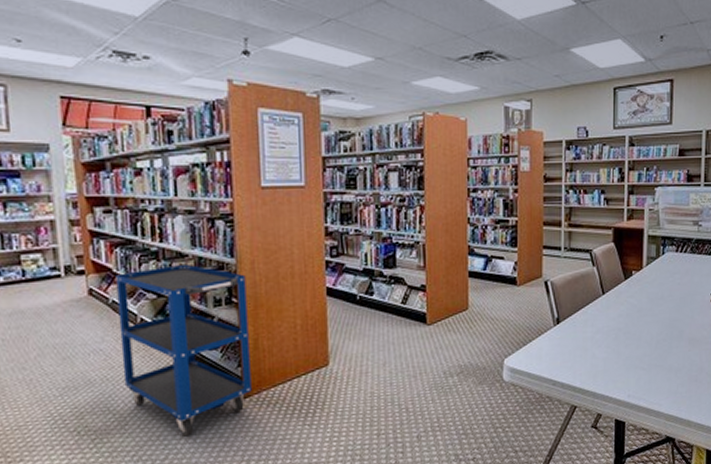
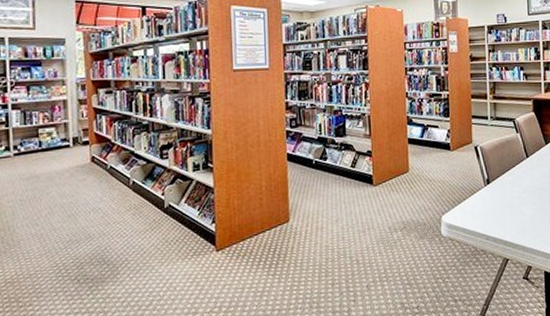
utility cart: present [115,263,252,437] -> none [113,134,224,285]

